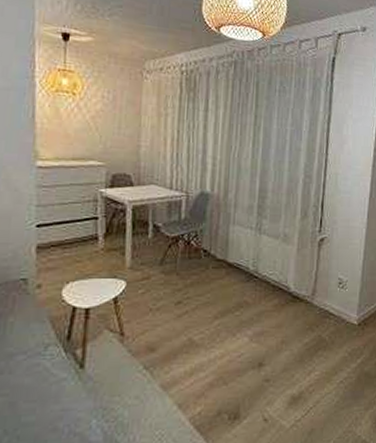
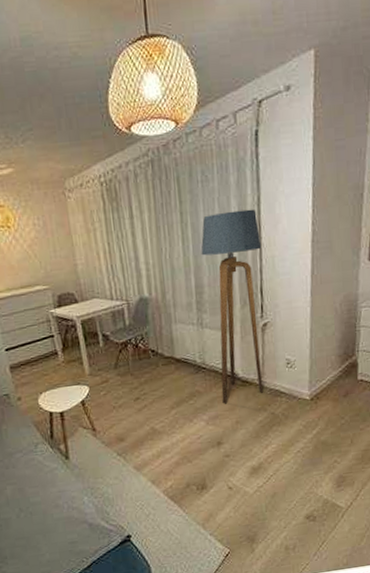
floor lamp: none [269,123,327,320] -> present [201,209,263,404]

